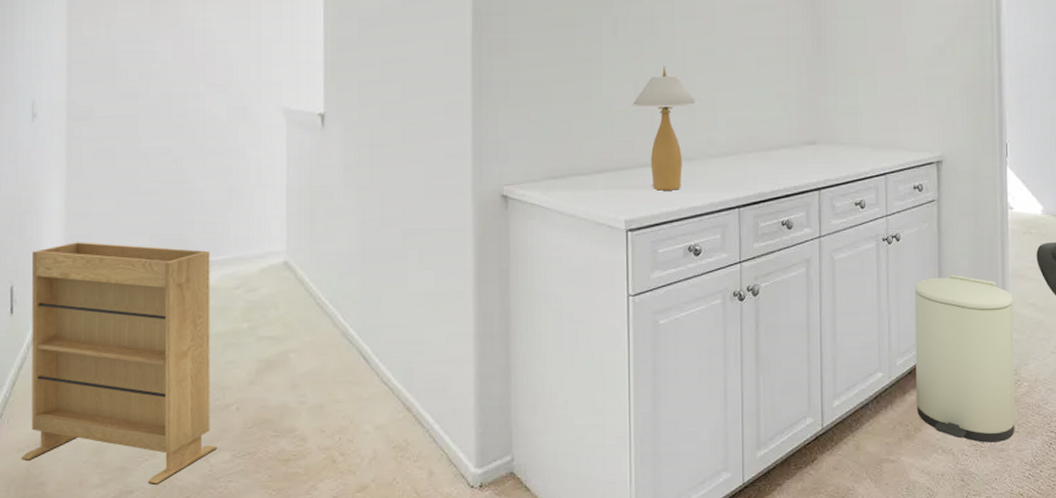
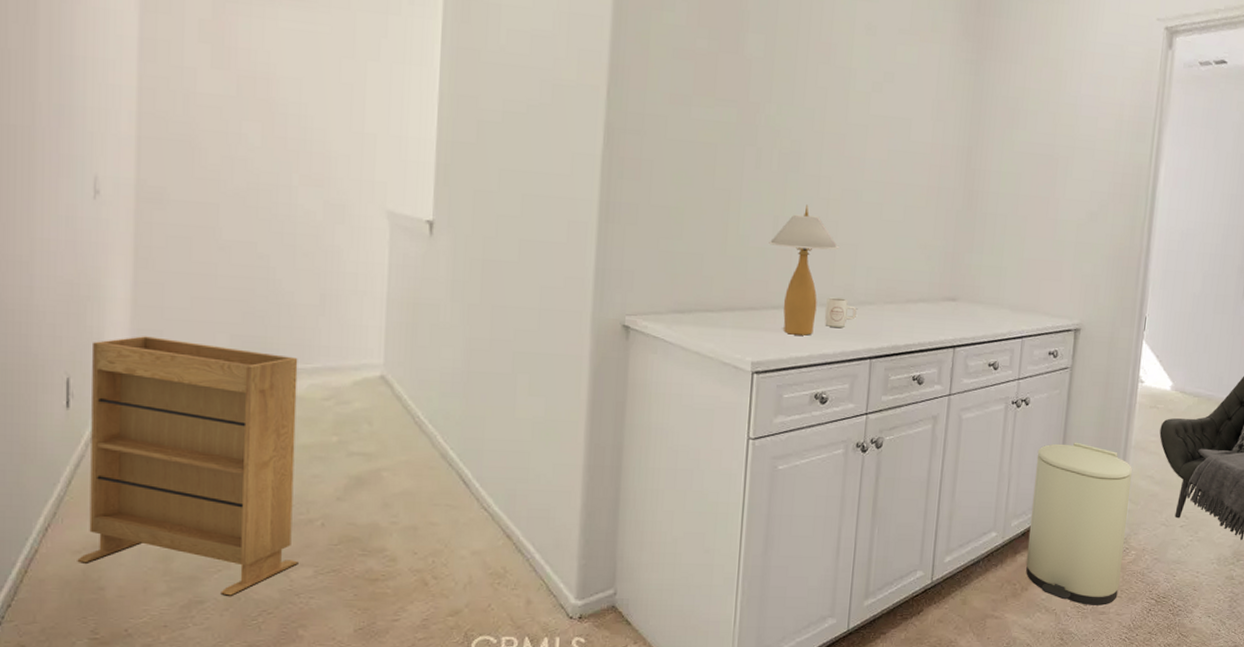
mug: none [690,151,721,180] -> present [824,297,857,327]

